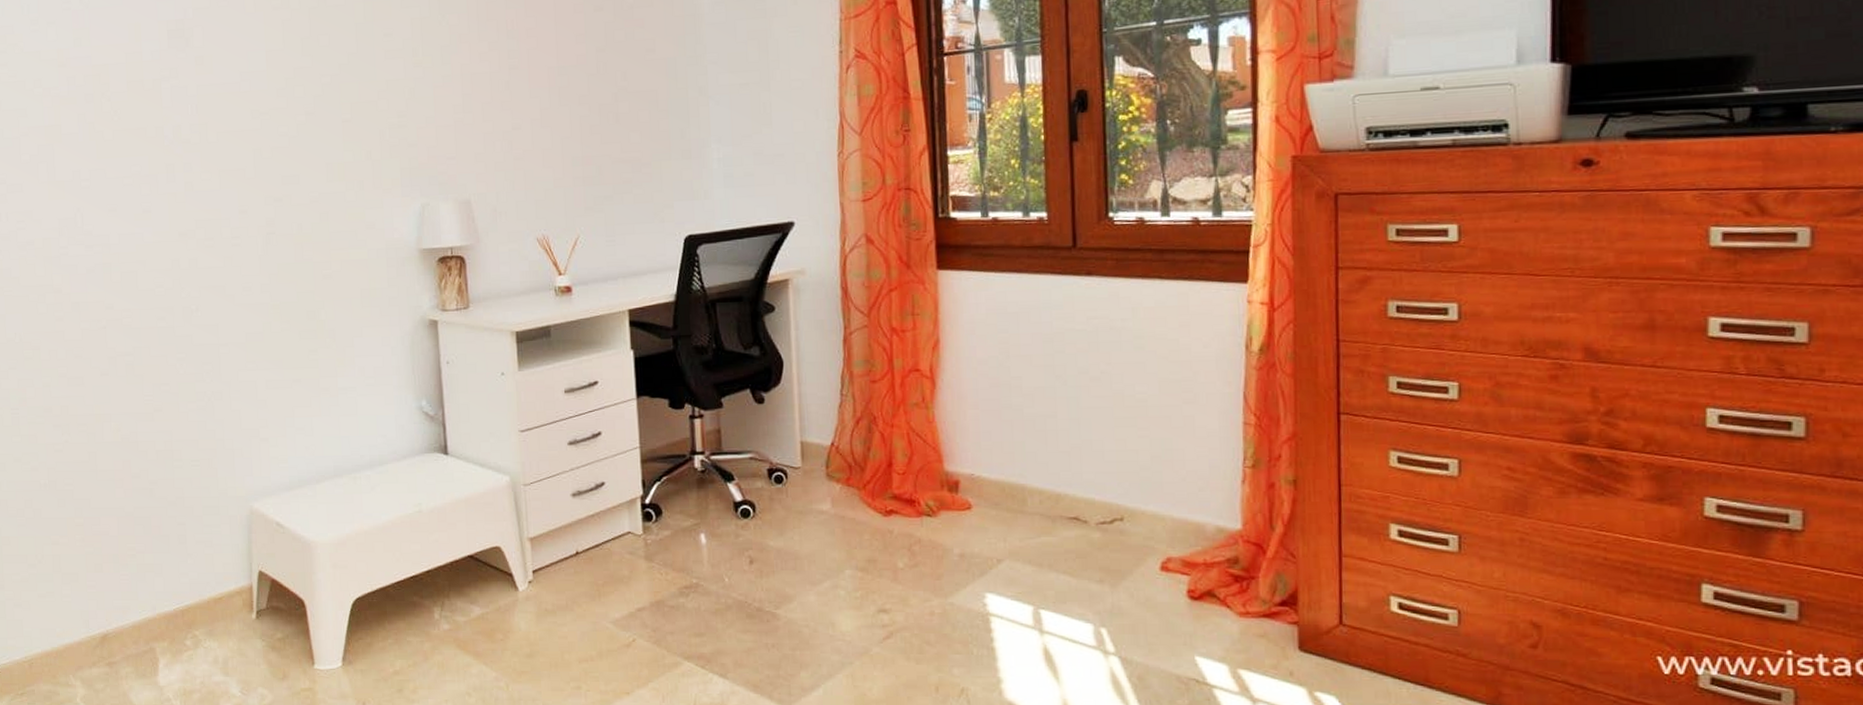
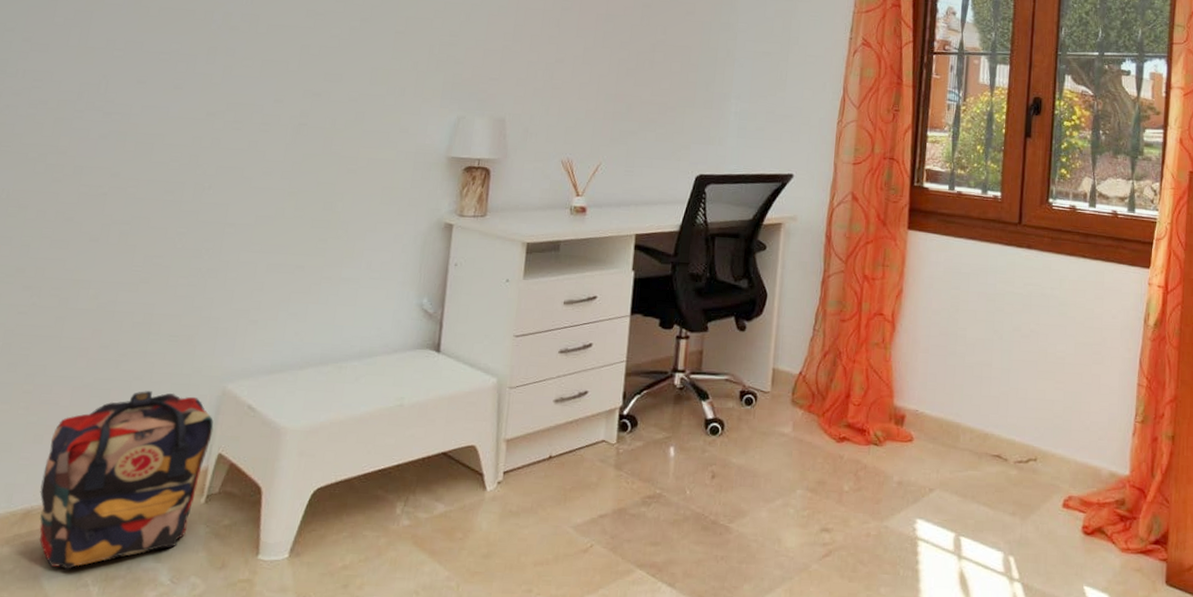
backpack: none [109,515,250,687] -> present [39,391,214,570]

